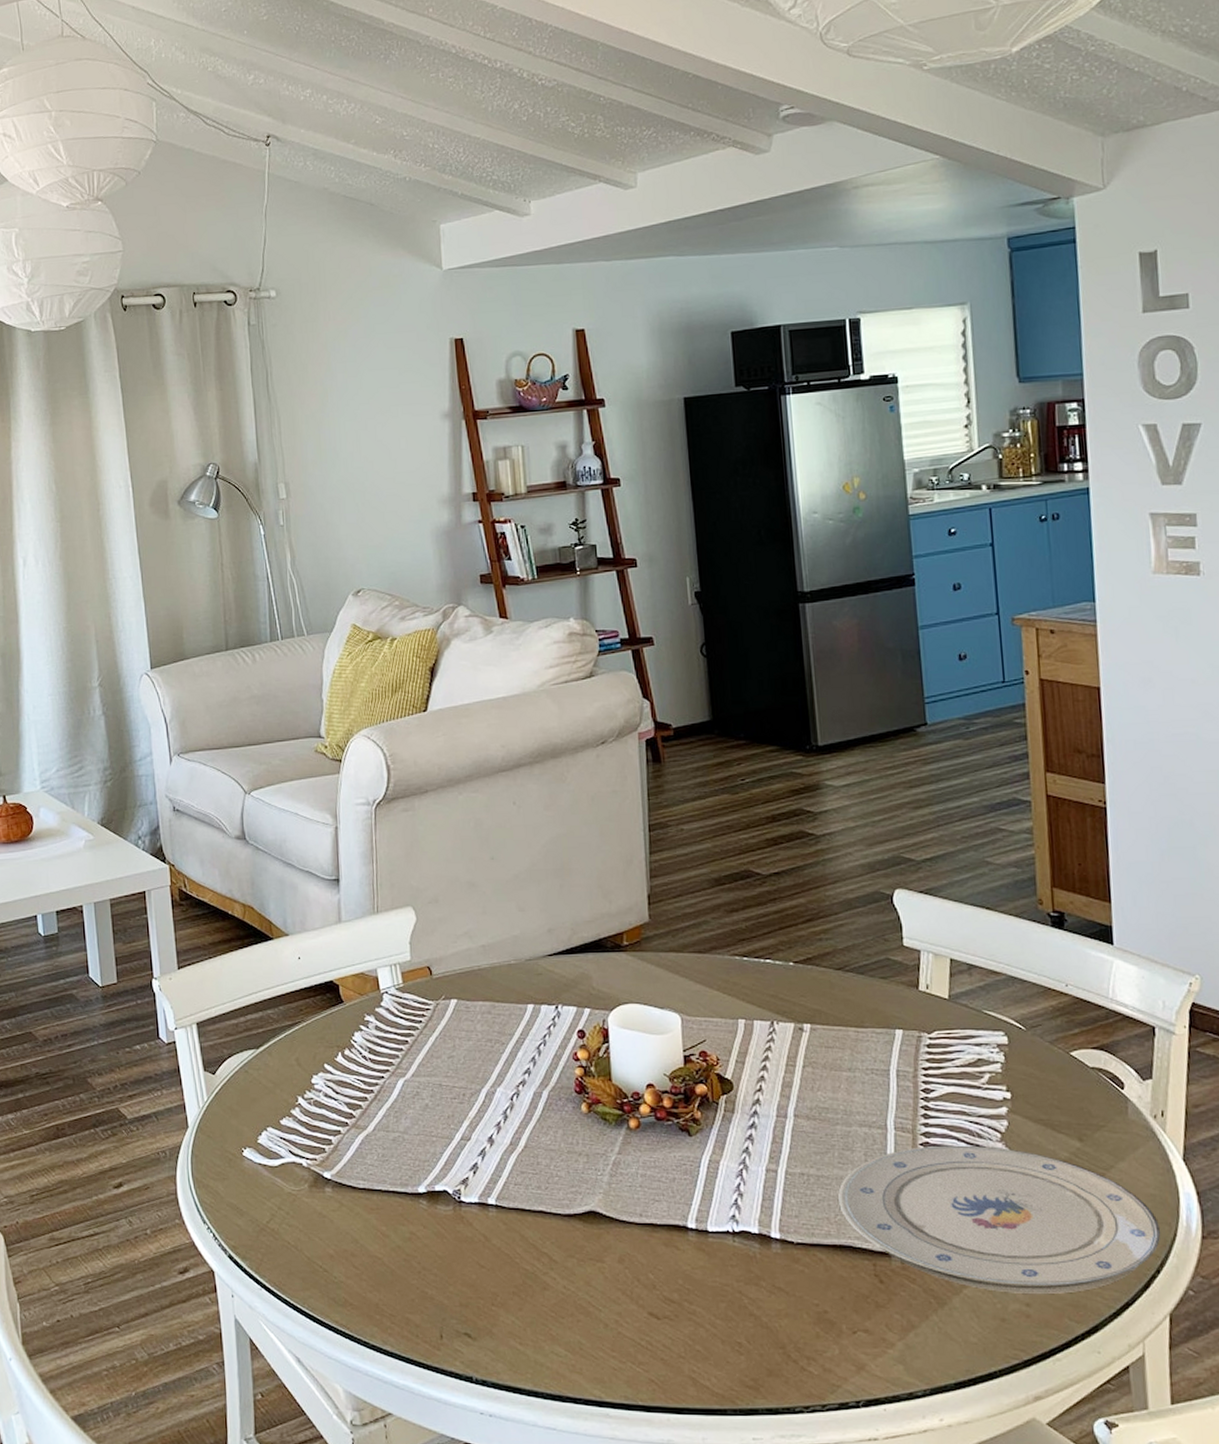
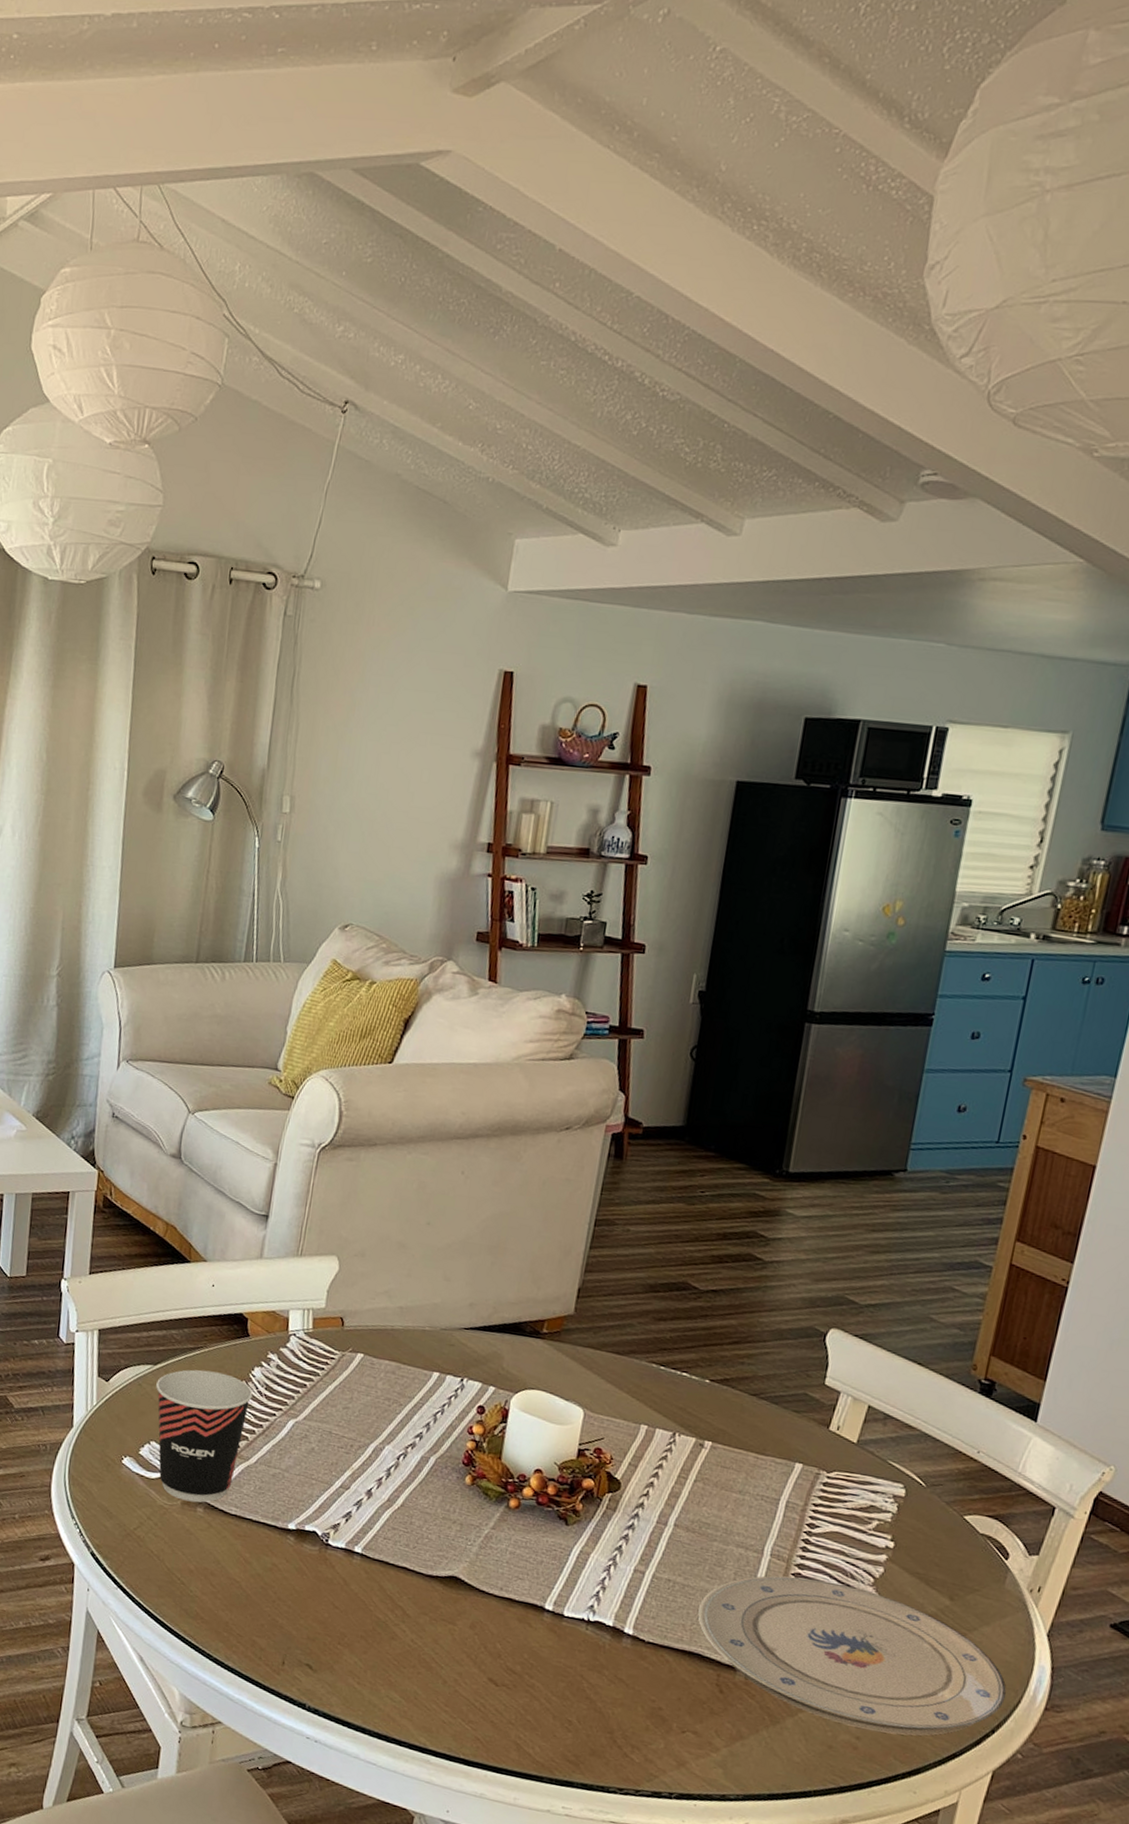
cup: none [262,1044,358,1183] -> present [156,1369,253,1503]

